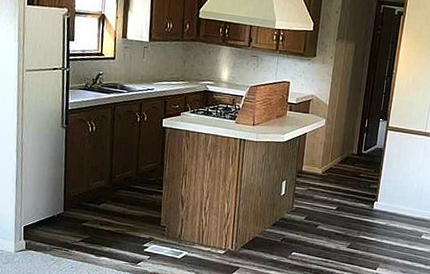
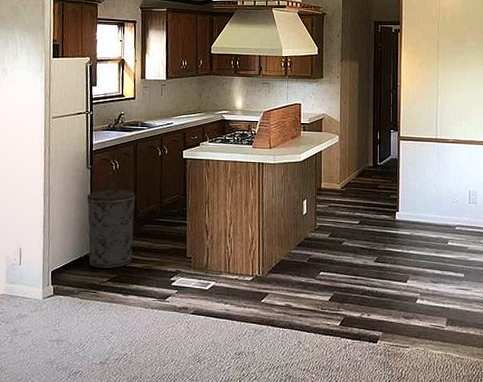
trash can: none [61,151,112,230] -> present [87,190,136,268]

